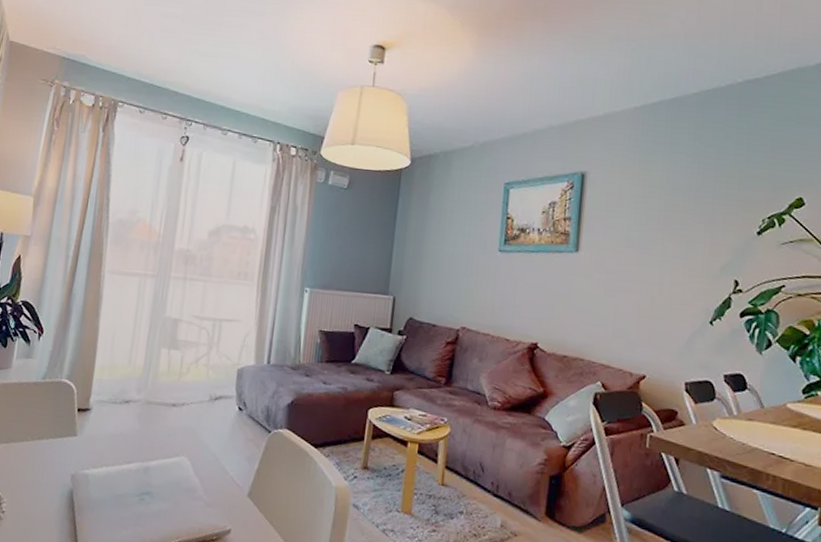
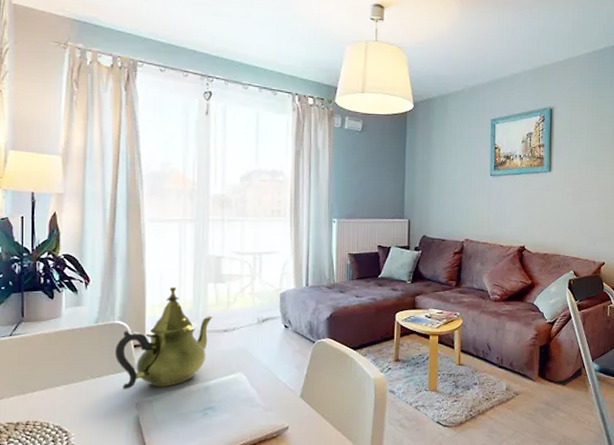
teapot: none [57,347,163,461] -> present [115,286,213,390]

